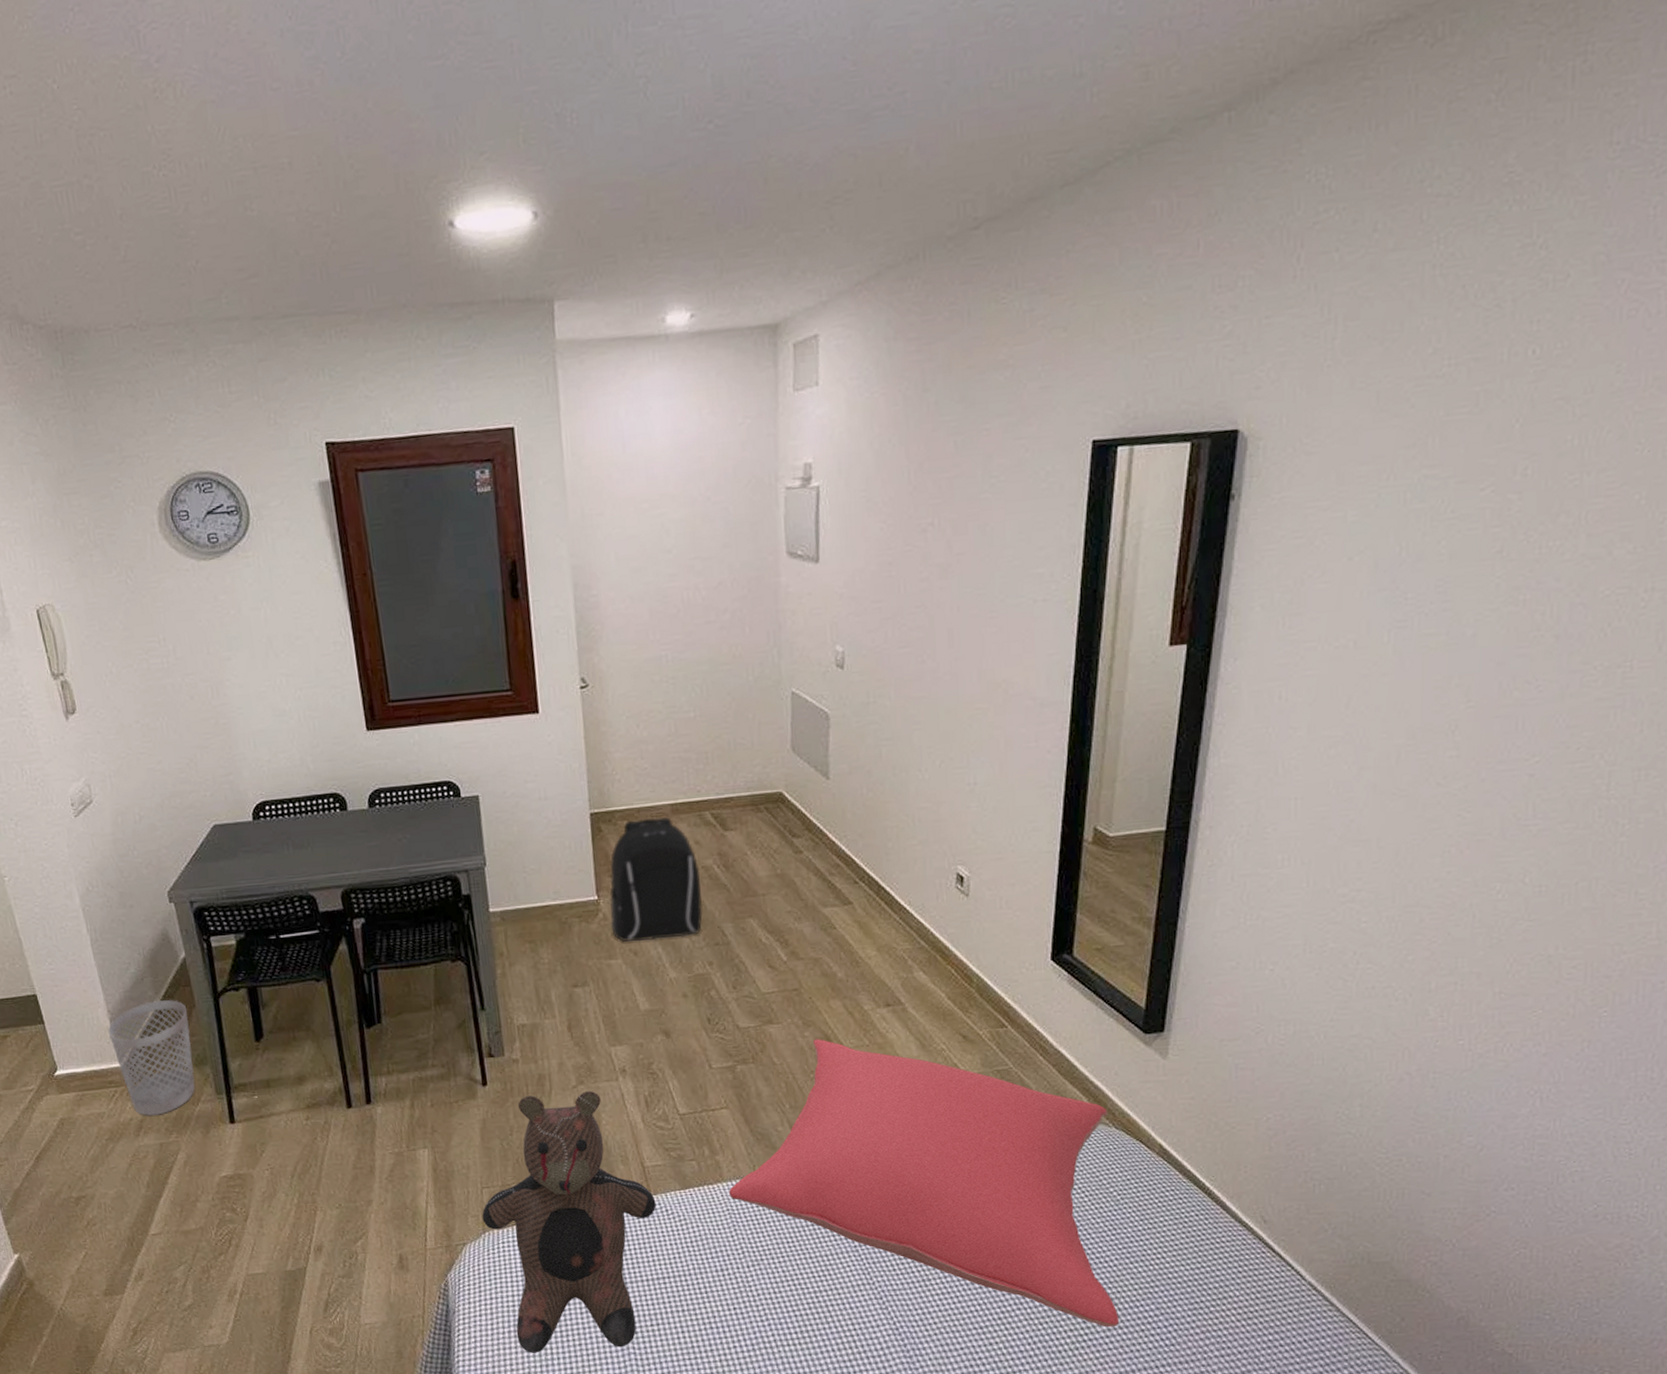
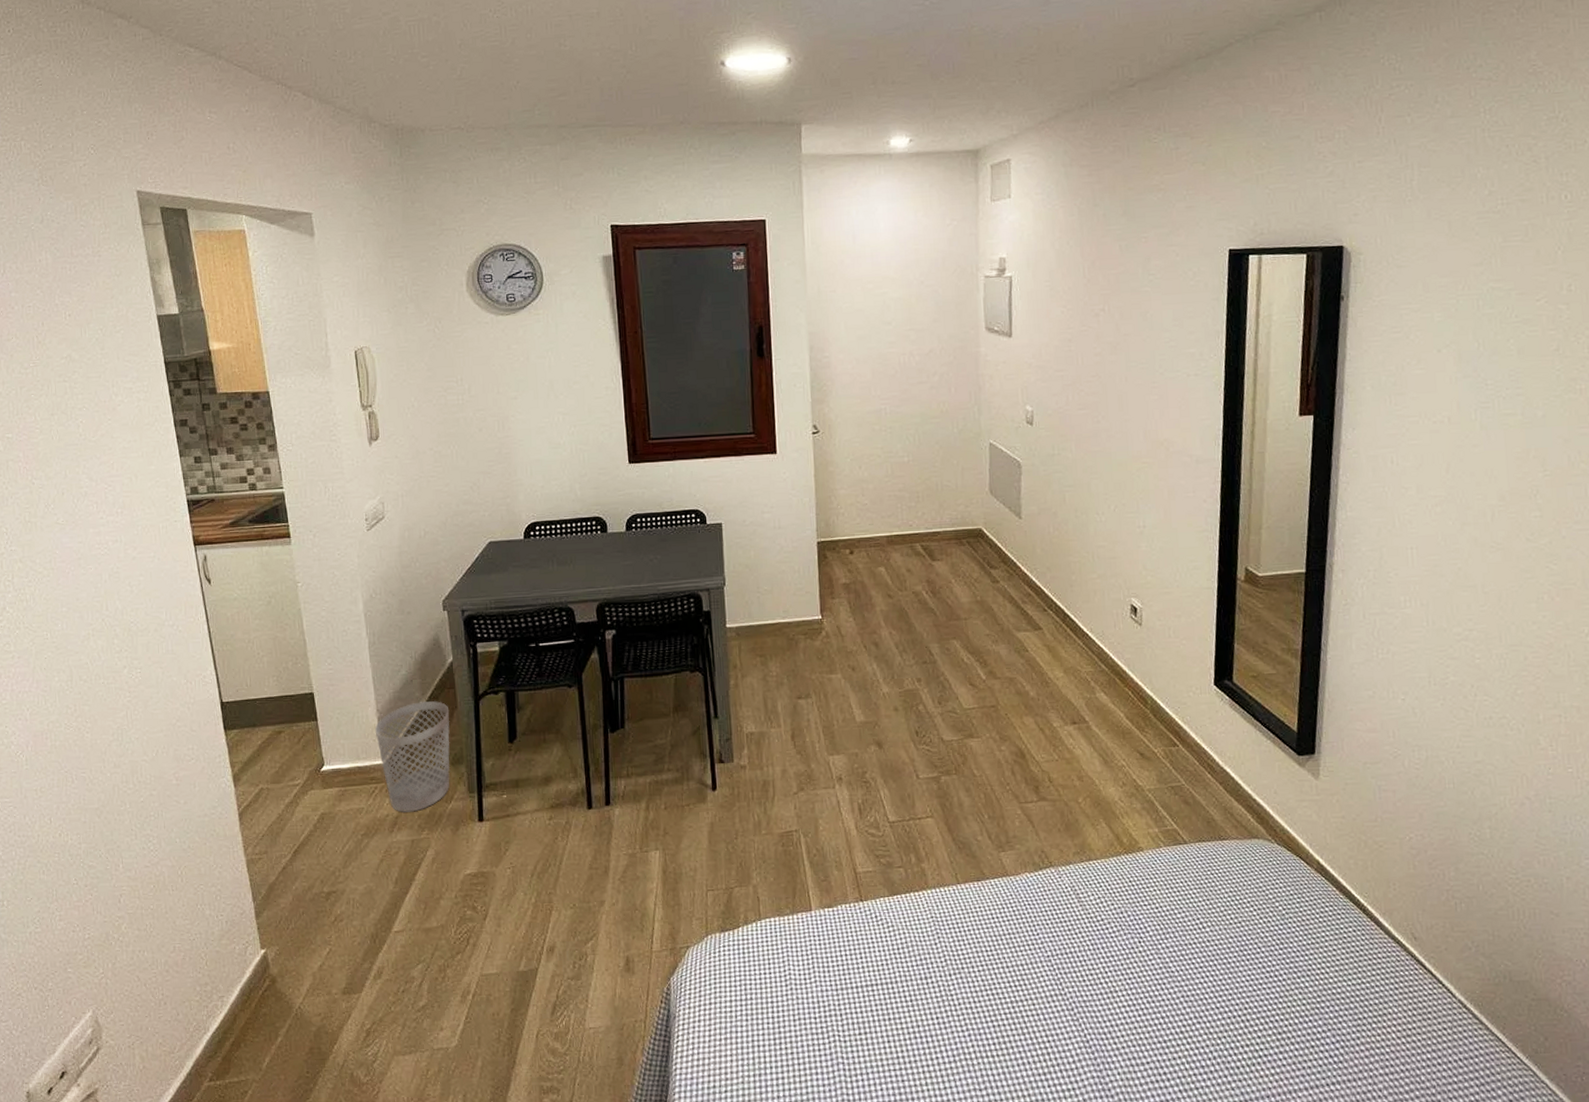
teddy bear: present [482,1091,656,1353] -> none [706,798,867,1062]
backpack: present [609,817,703,942] -> none [831,547,913,658]
pillow: present [729,1039,1119,1327] -> none [933,753,1291,1043]

